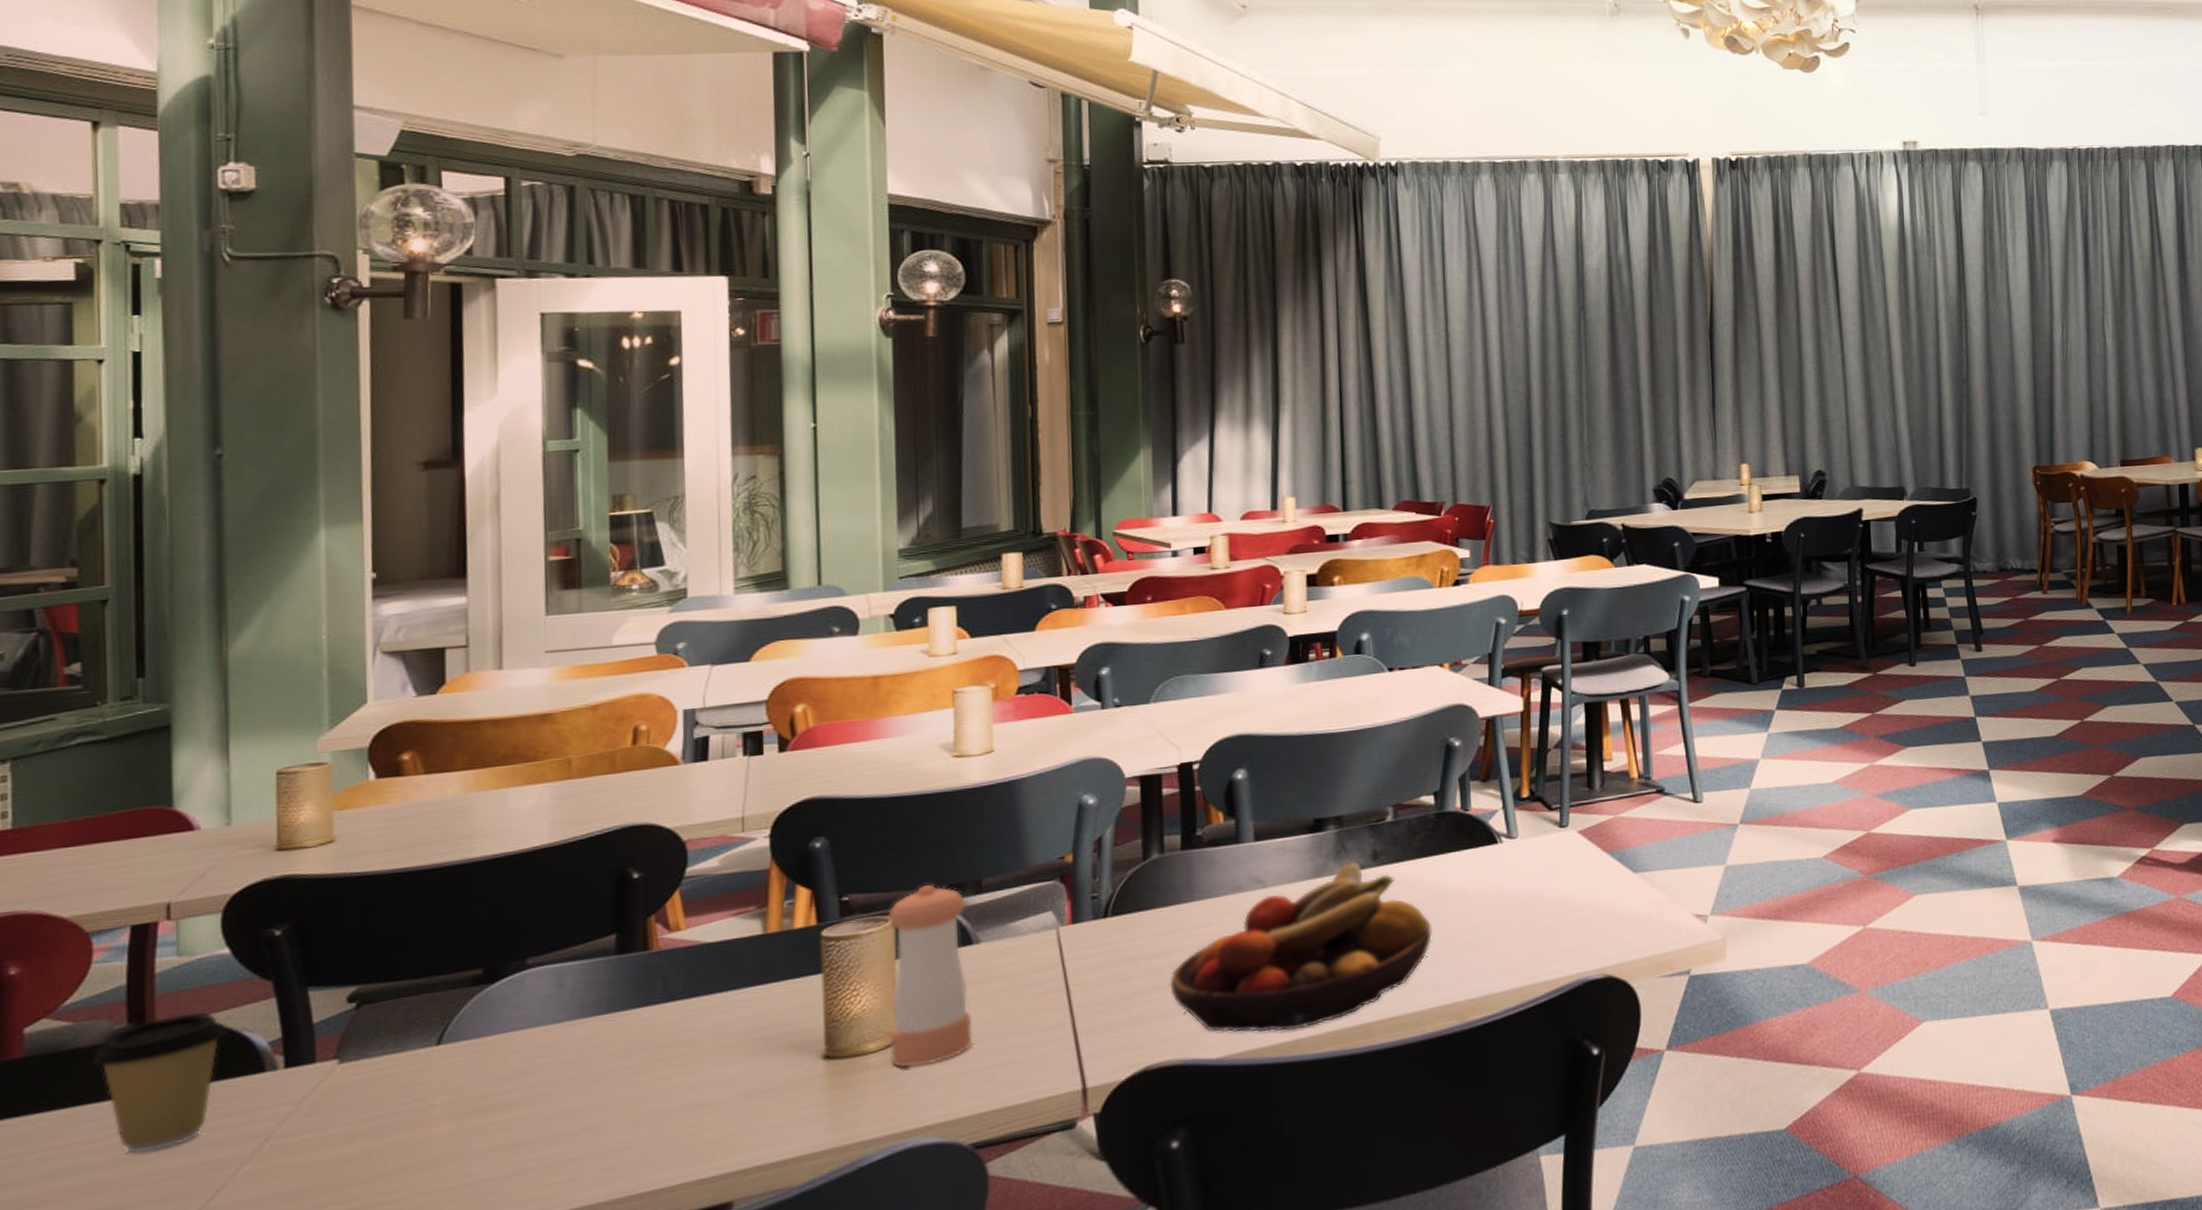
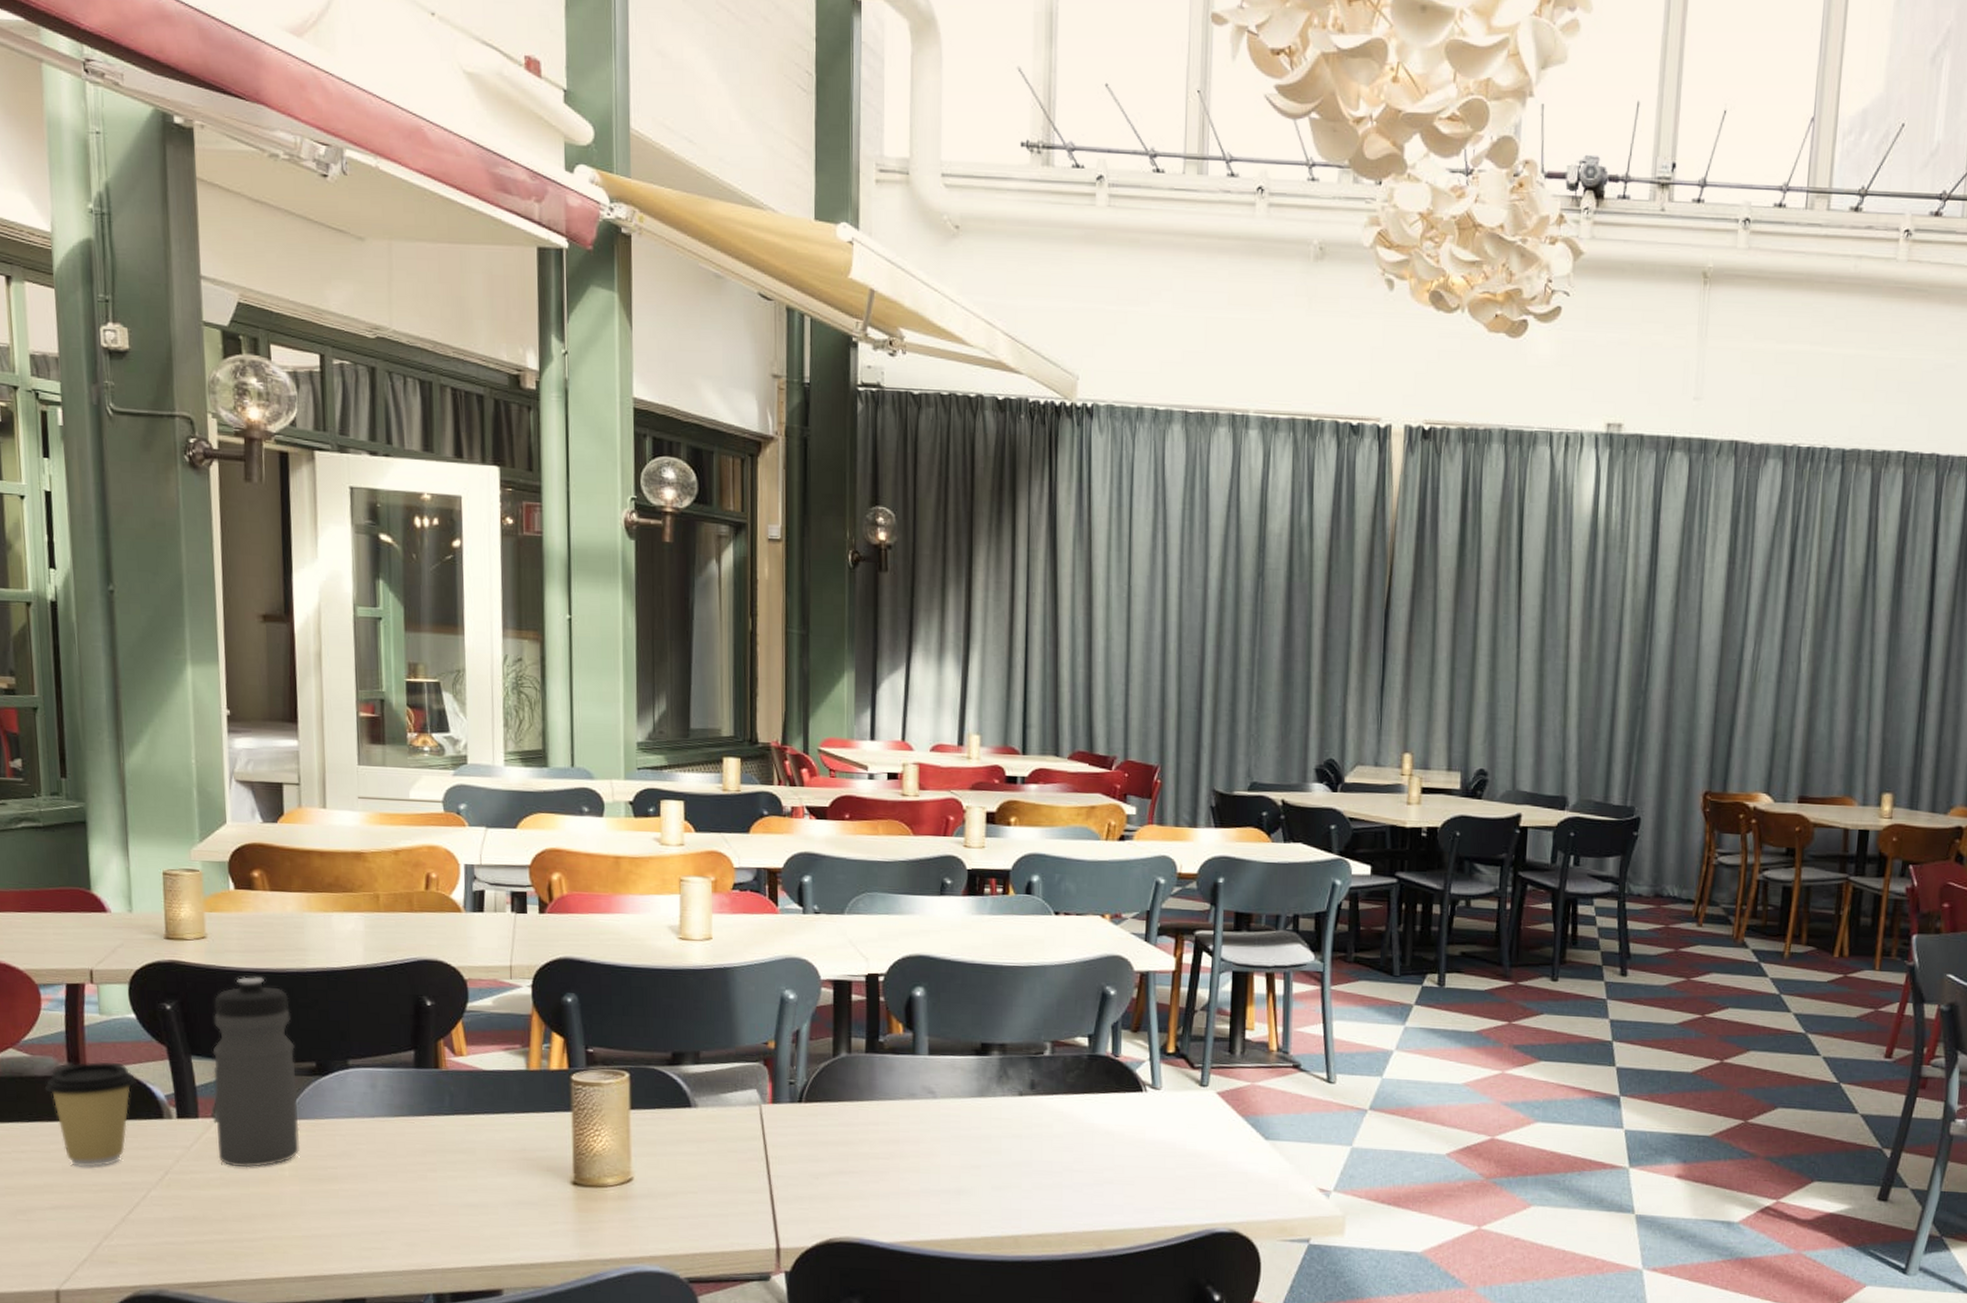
water bottle: none [338,878,458,1116] -> present [212,976,300,1168]
pepper shaker: present [886,883,972,1068] -> none [623,1048,689,1205]
fruit bowl: present [1169,860,1433,1033] -> none [851,1086,1080,1230]

